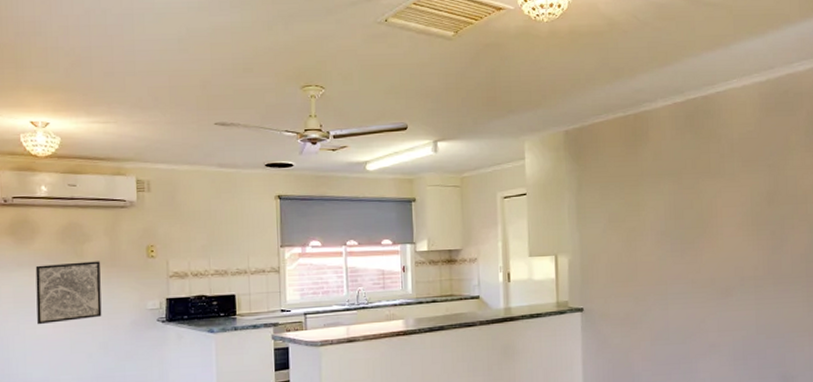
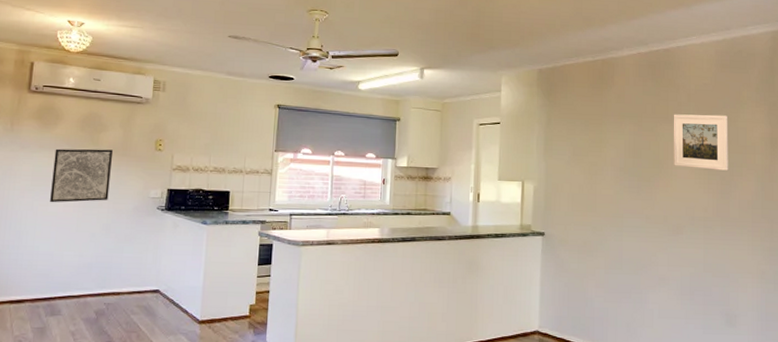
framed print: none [716,164,779,225] -> present [673,114,728,171]

